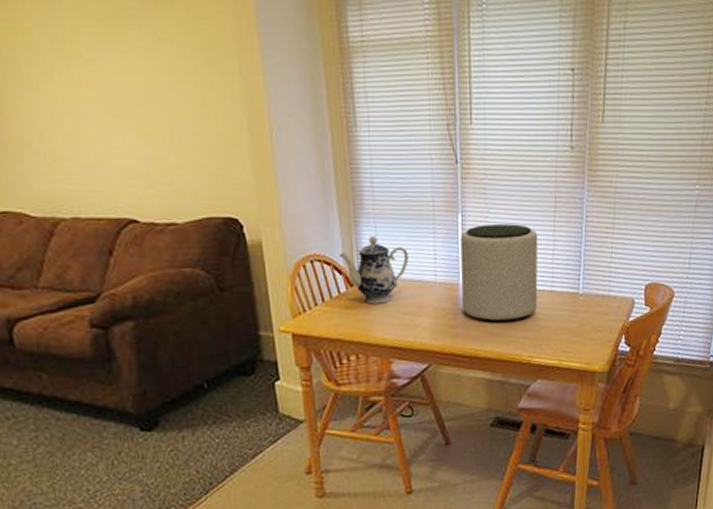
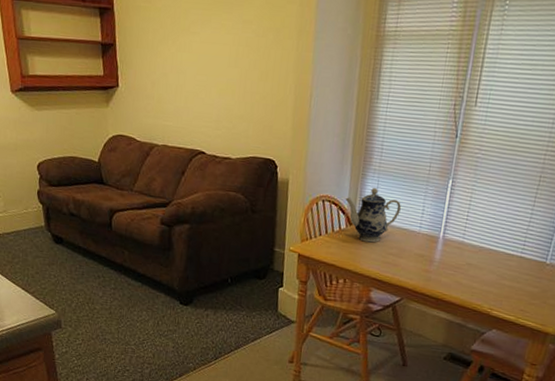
plant pot: present [460,224,538,322] -> none [438,191,518,276]

